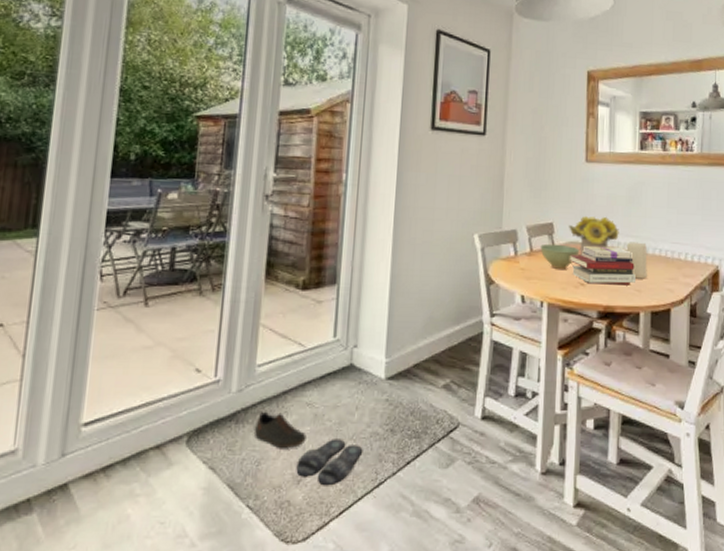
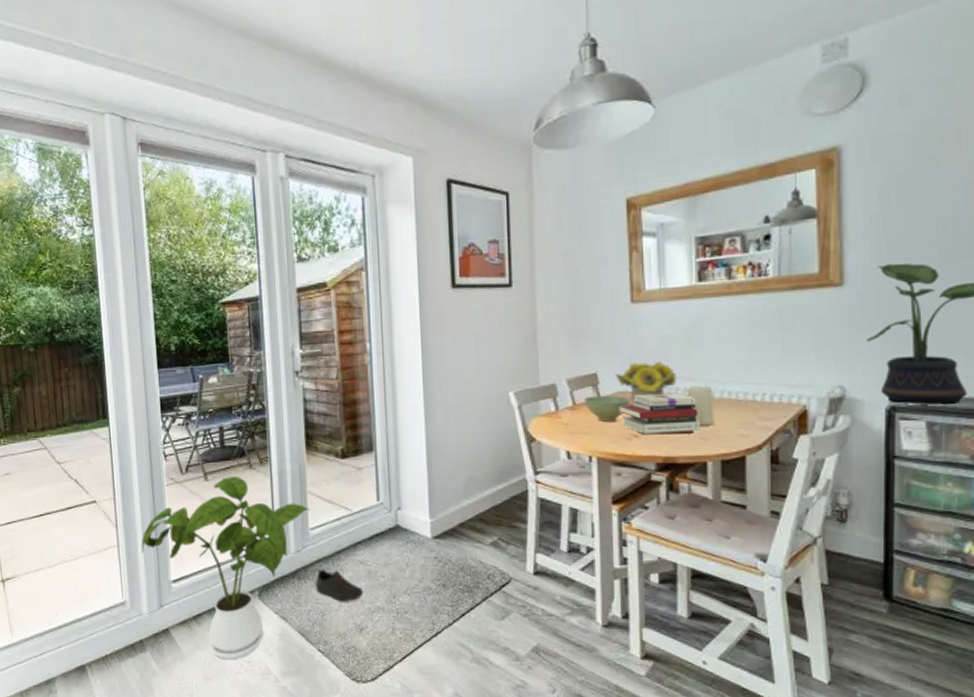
house plant: none [50,303,261,521] -> present [141,477,311,660]
slippers: present [296,439,363,486] -> none [357,593,418,634]

